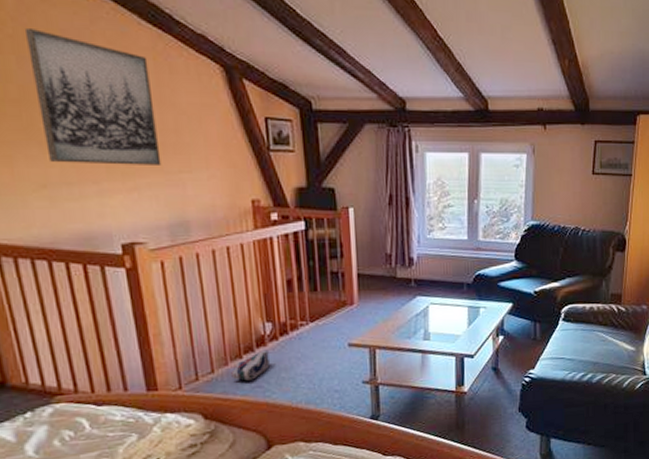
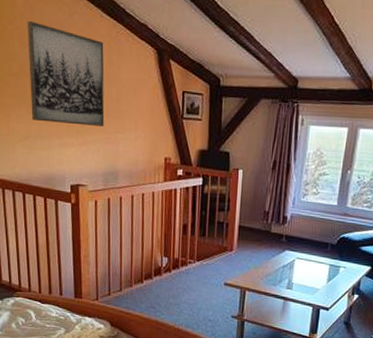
shoe: present [231,351,270,381] -> none [133,279,163,301]

